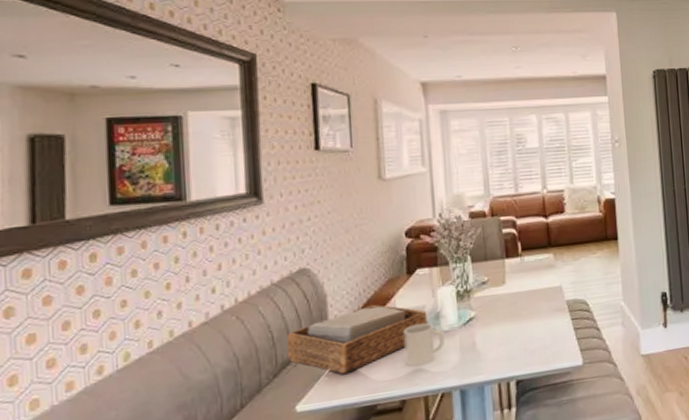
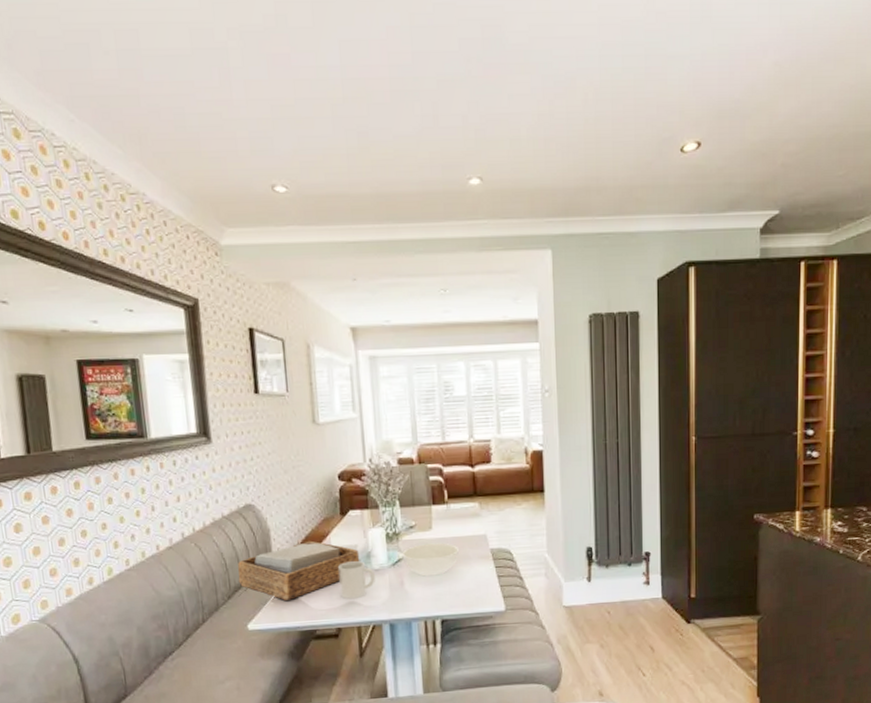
bowl: none [473,297,534,335] -> present [402,543,459,577]

